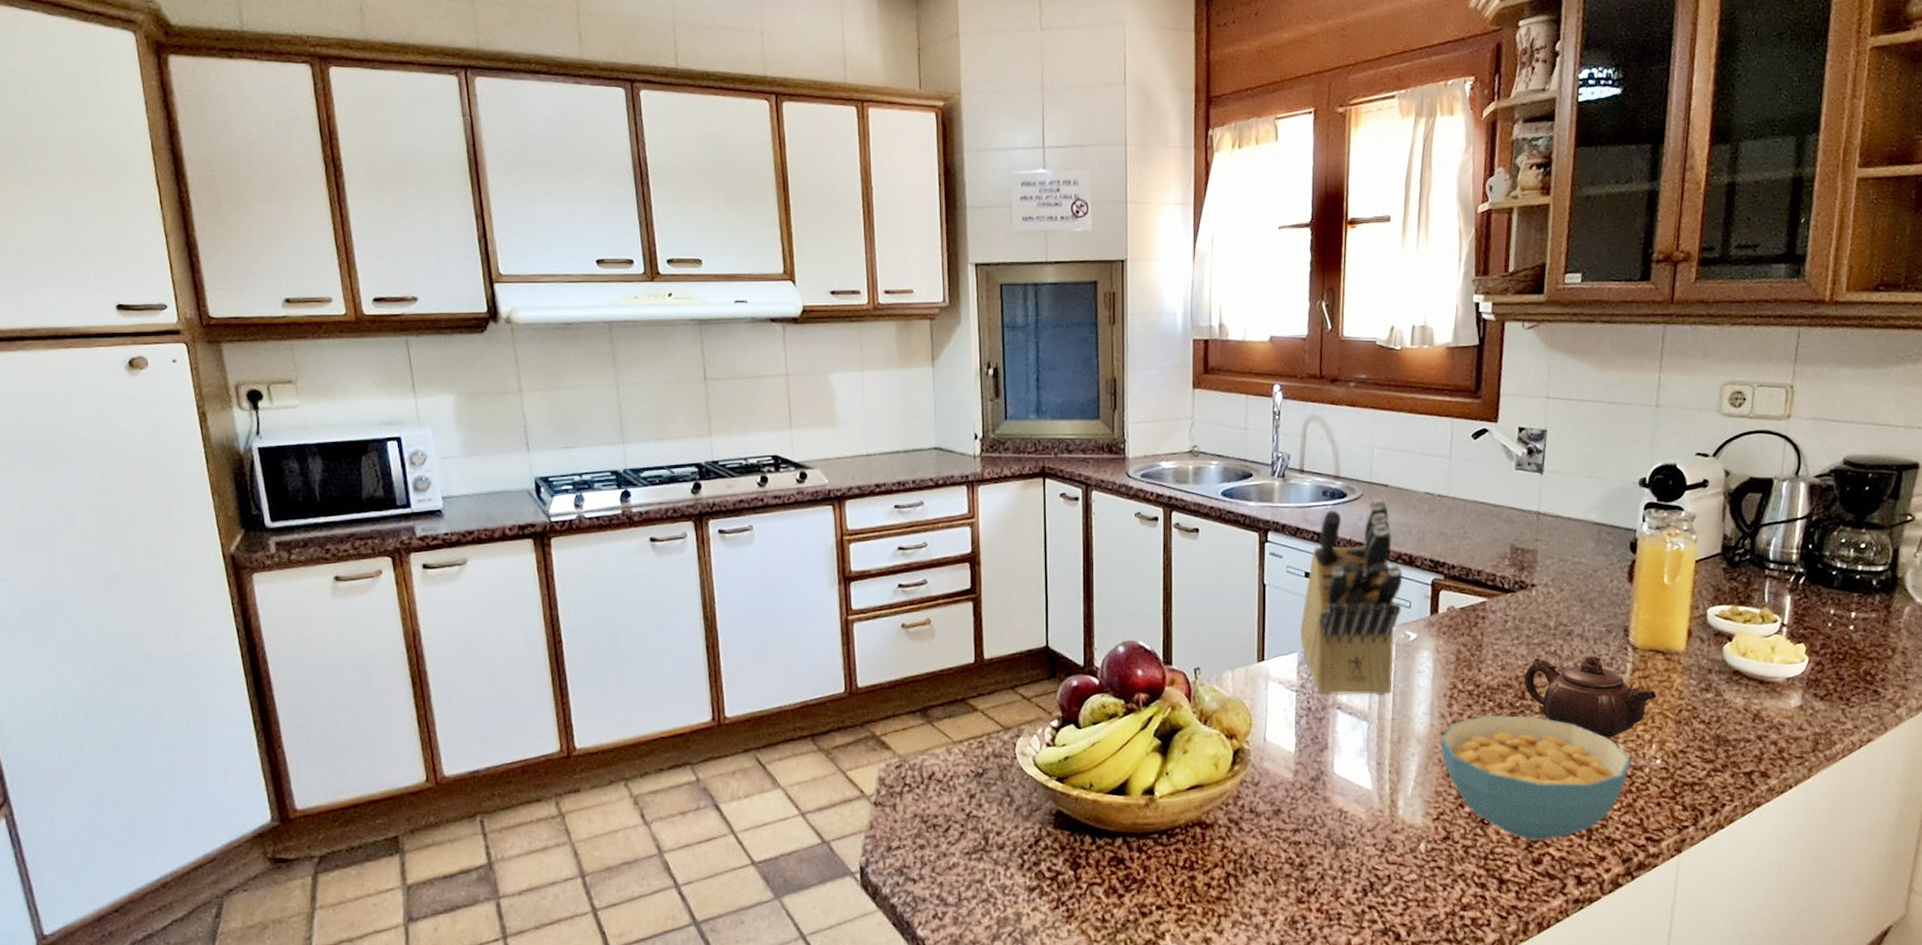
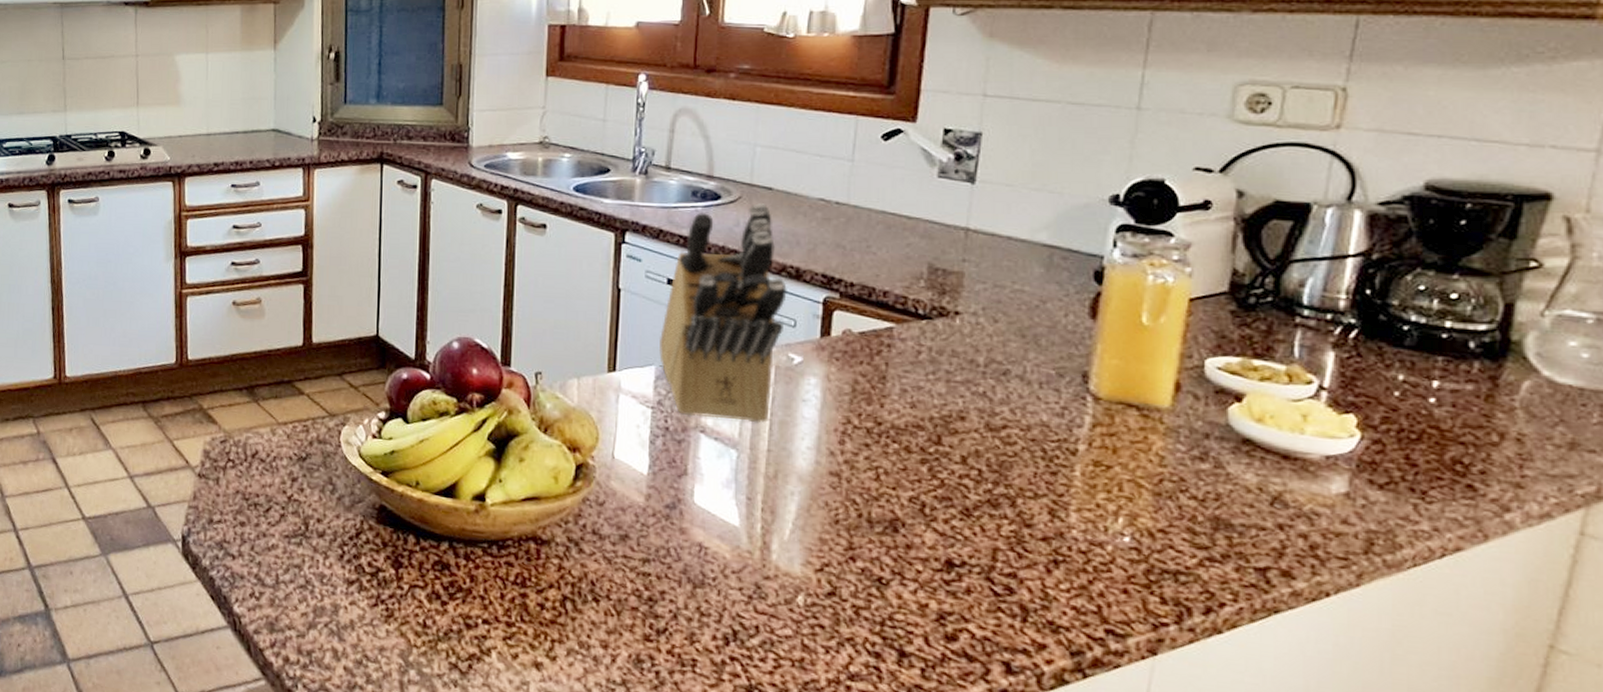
cereal bowl: present [1440,715,1631,842] -> none [828,458,1086,614]
teapot: present [1524,656,1656,738] -> none [941,398,1126,503]

